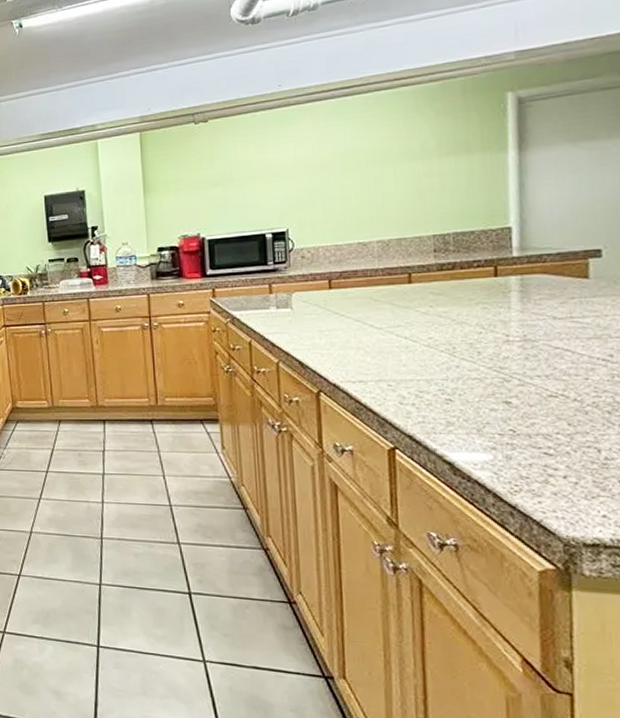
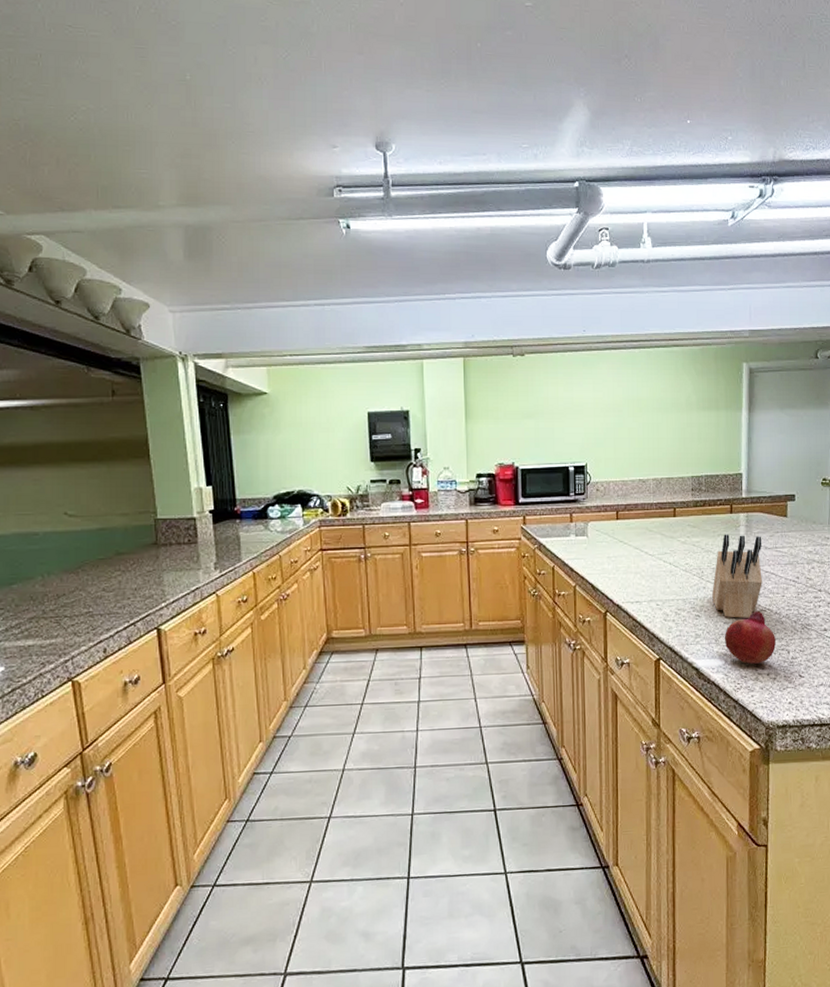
knife block: none [469,302,550,406] -> present [712,534,762,619]
fruit: none [490,396,576,463] -> present [724,610,776,664]

